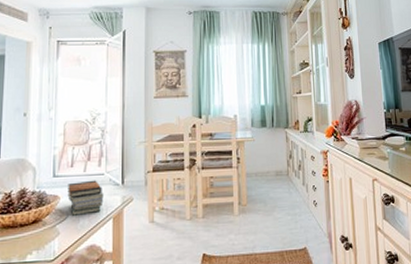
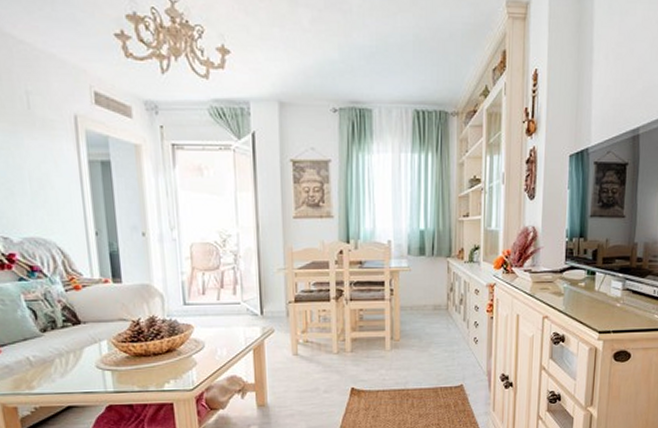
book stack: present [67,180,104,216] -> none [201,309,242,346]

